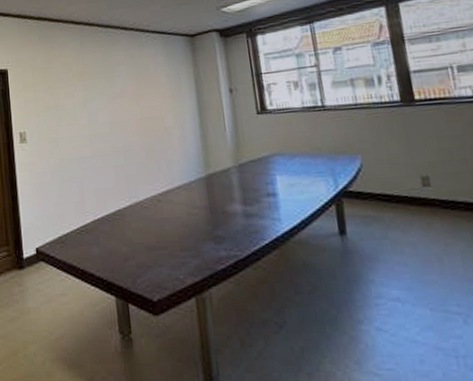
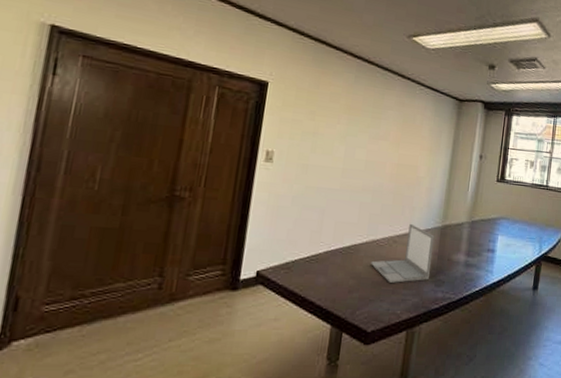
laptop: none [138,178,206,247] -> present [370,223,435,284]

